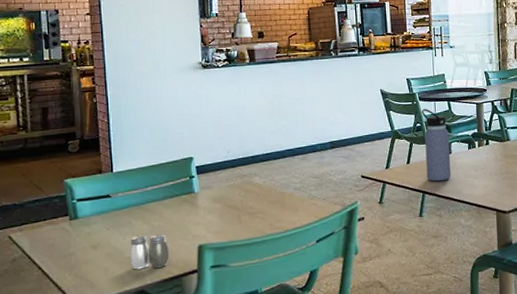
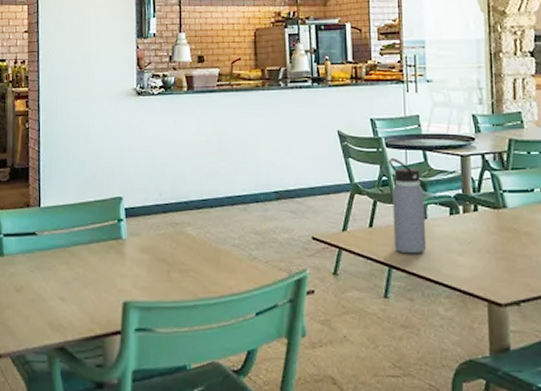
salt and pepper shaker: present [129,233,169,270] -> none [51,282,92,324]

